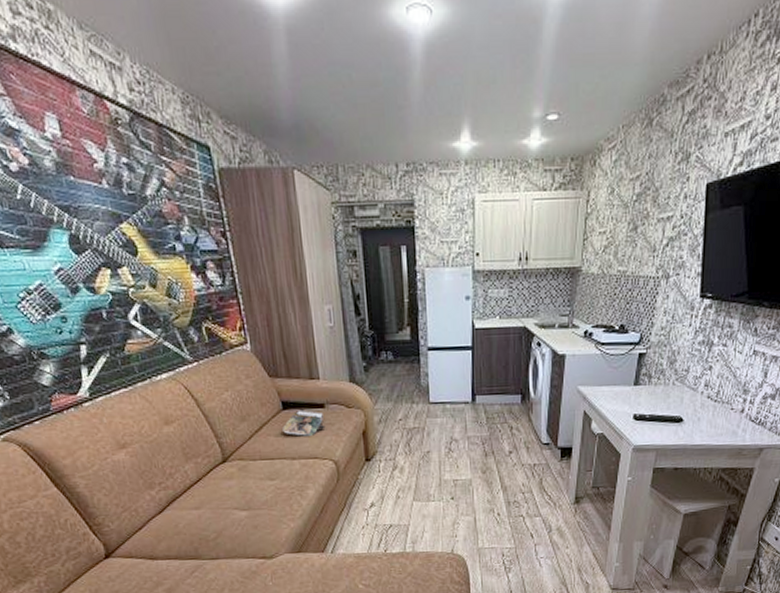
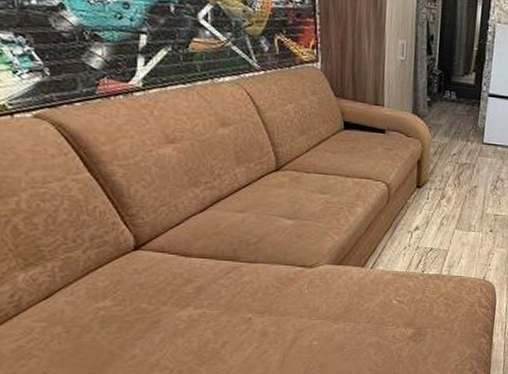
magazine: present [281,408,326,436] -> none [340,130,383,158]

